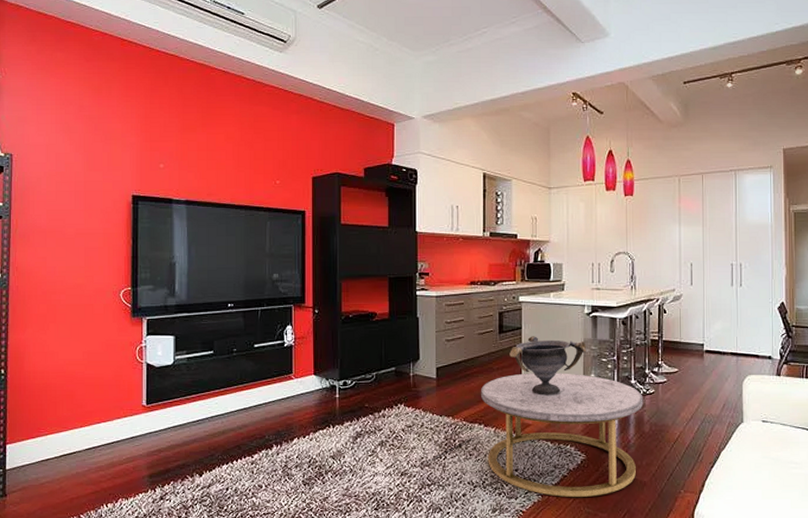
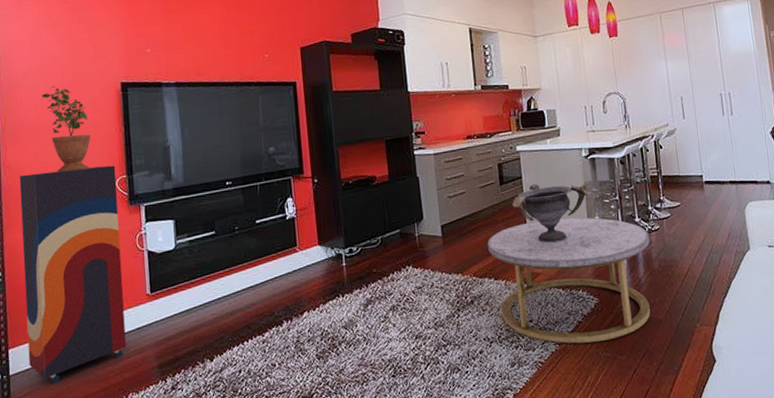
shelving unit: none [25,276,121,481] -> present [19,165,127,383]
potted plant: none [54,193,100,278] -> present [42,86,91,172]

